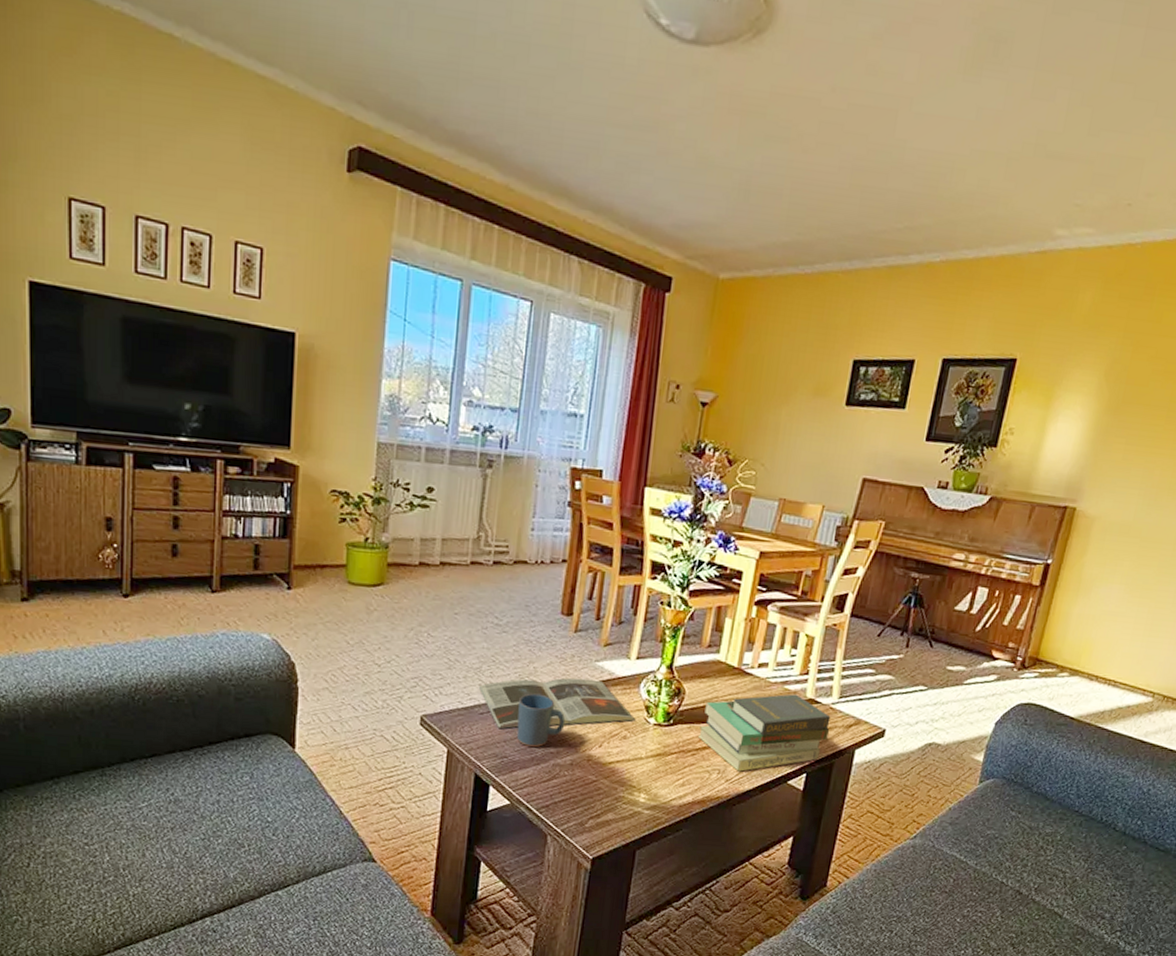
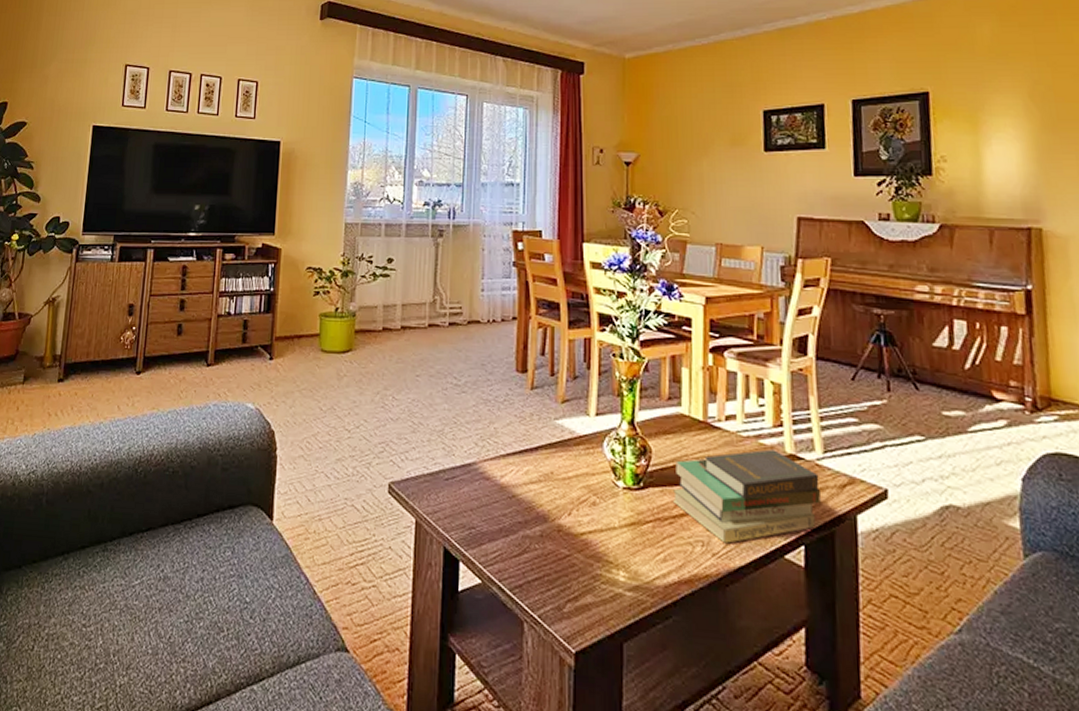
magazine: present [478,677,636,729] -> none [442,438,603,497]
mug: present [516,693,566,747] -> none [482,456,531,516]

